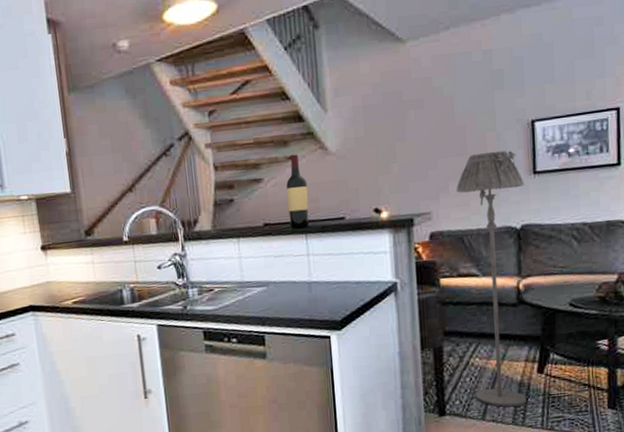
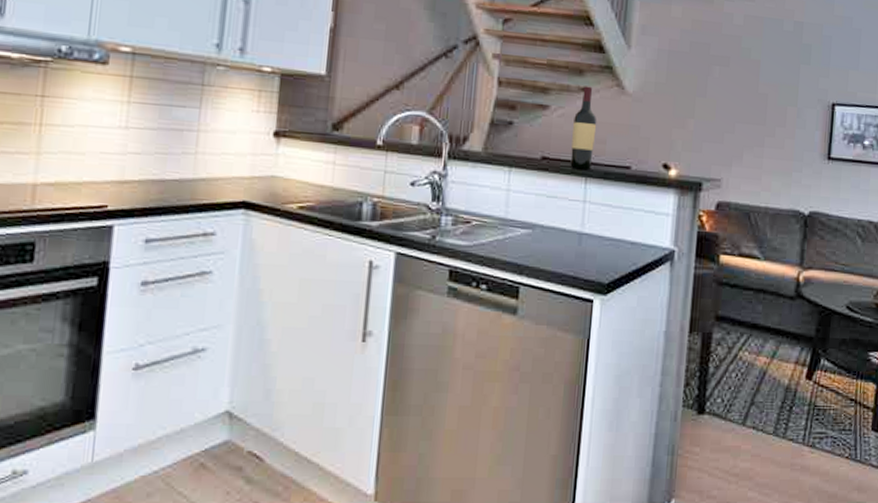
floor lamp: present [456,150,527,408] -> none [738,126,818,414]

